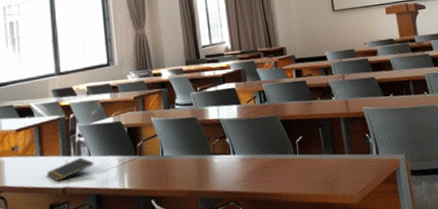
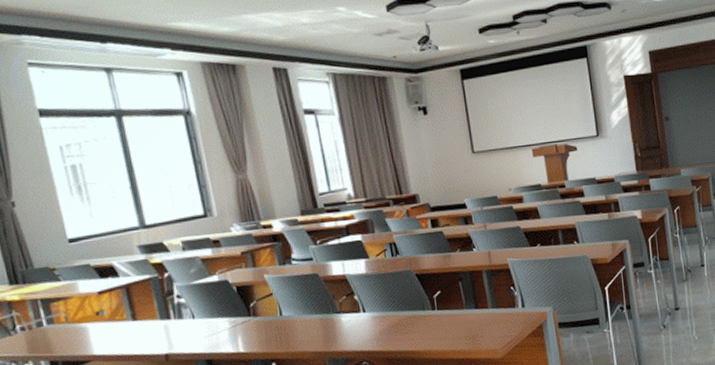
notepad: present [47,157,94,182] -> none [143,320,200,348]

